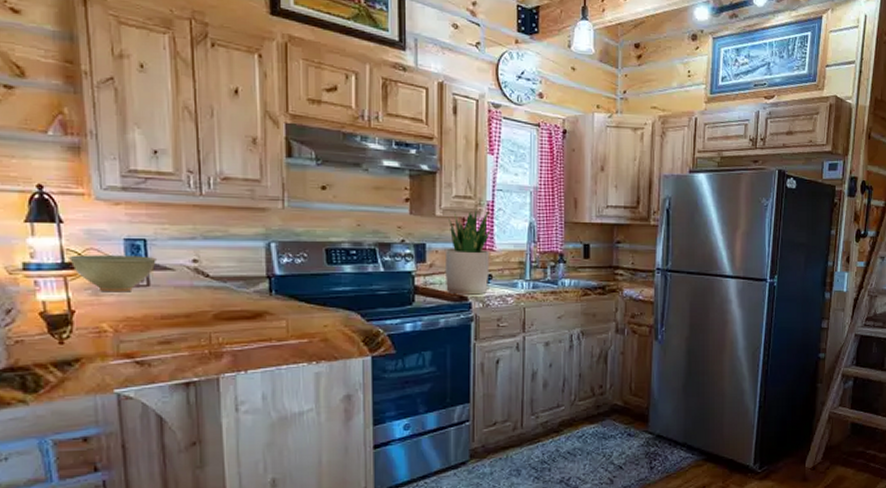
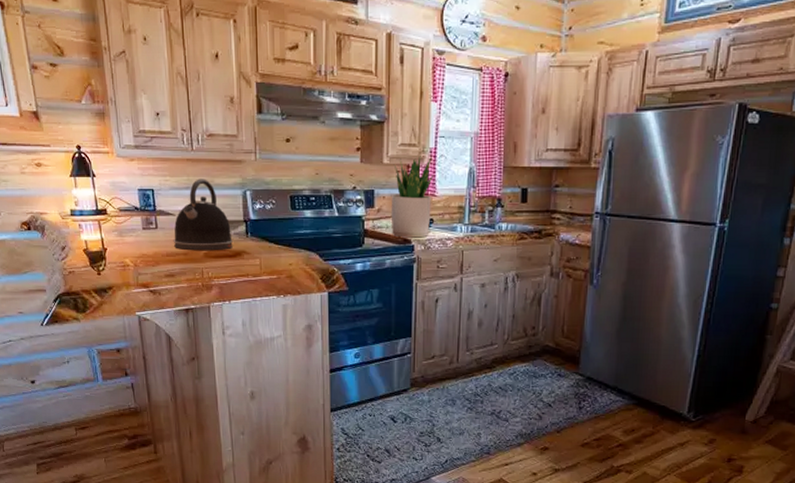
bowl: present [69,255,156,292] -> none [101,203,162,234]
kettle: none [170,228,252,312] -> present [173,179,233,251]

